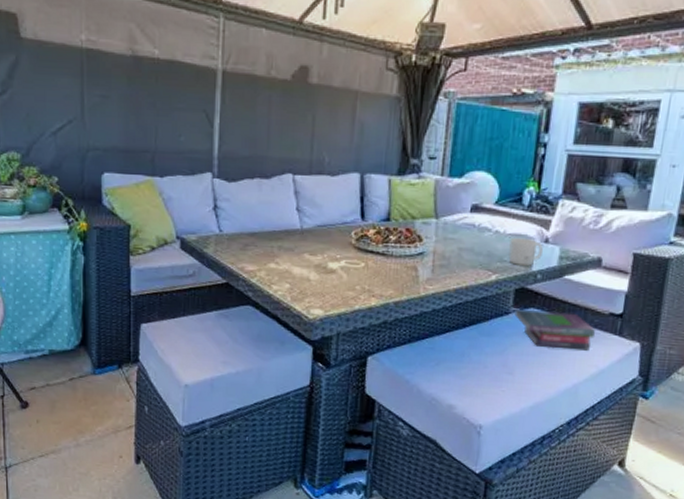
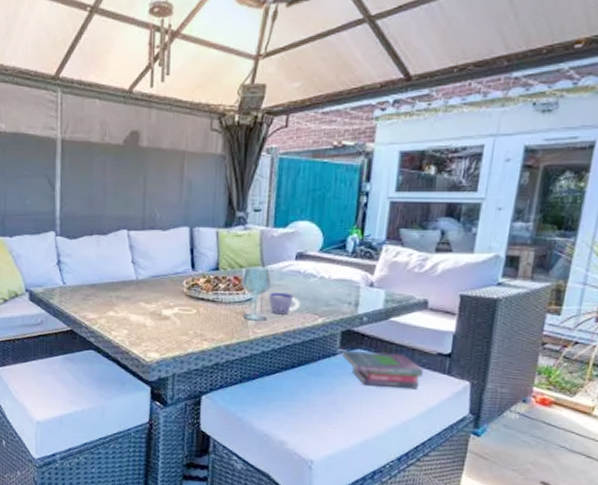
wine glass: none [413,219,446,277] -> present [242,267,272,321]
cup: none [441,246,474,271] -> present [268,293,300,315]
mug: present [508,237,543,266] -> none [334,282,368,309]

